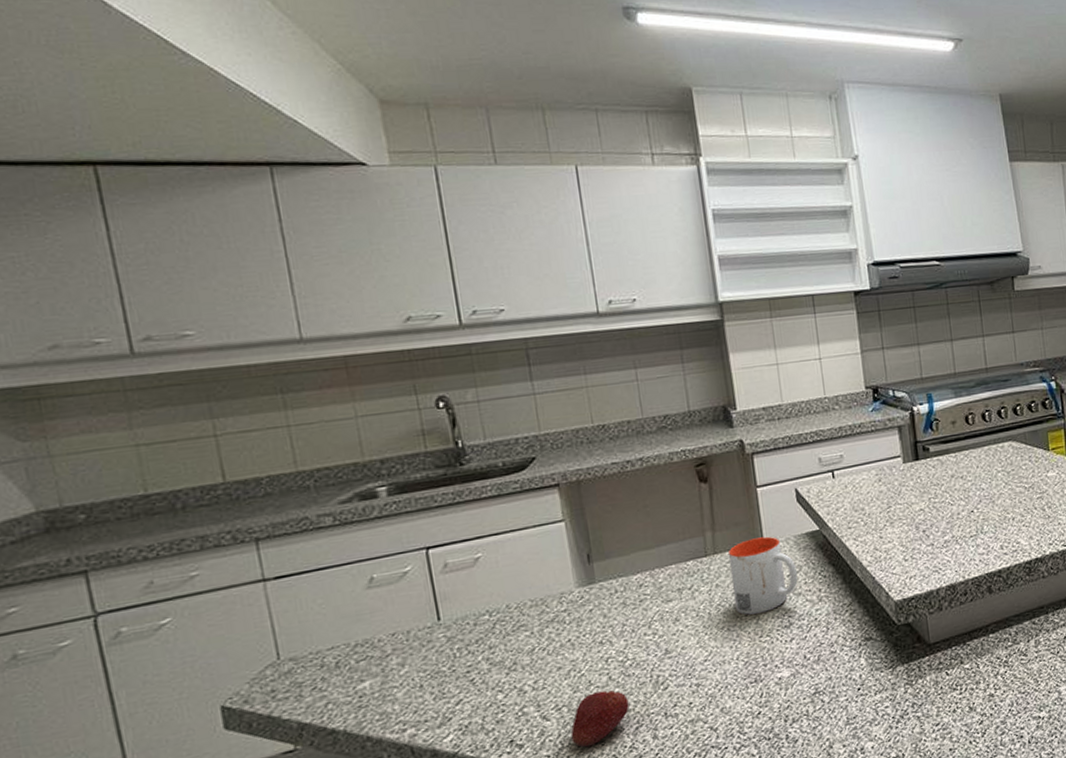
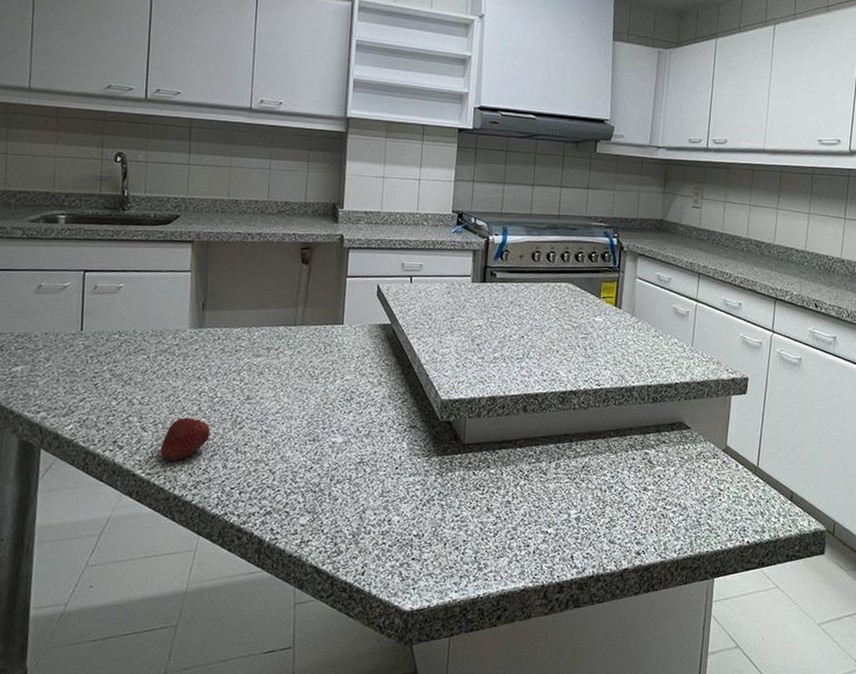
mug: present [727,536,798,615] -> none [310,319,366,384]

